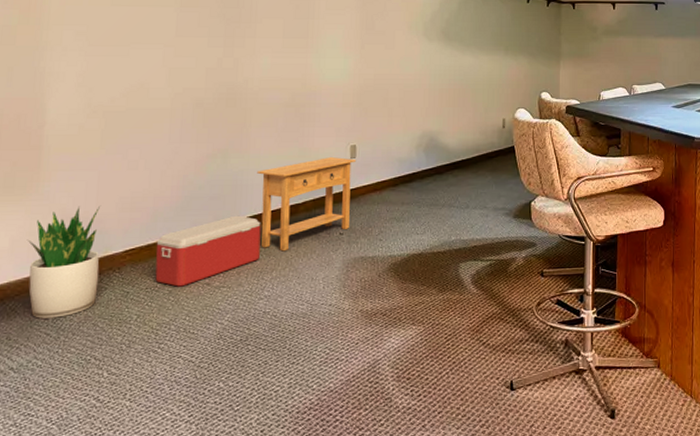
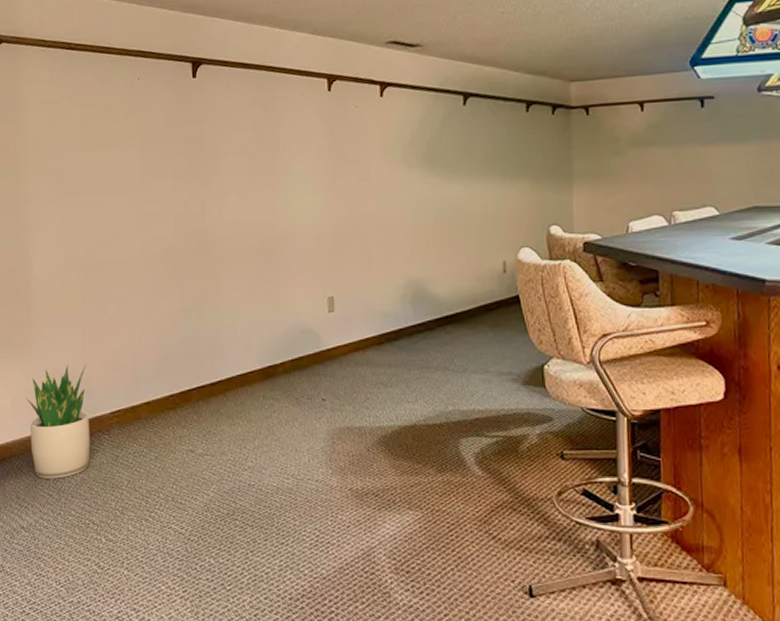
cooler: present [155,215,261,287] -> none [139,376,240,453]
table: present [257,157,357,252] -> none [232,311,335,418]

